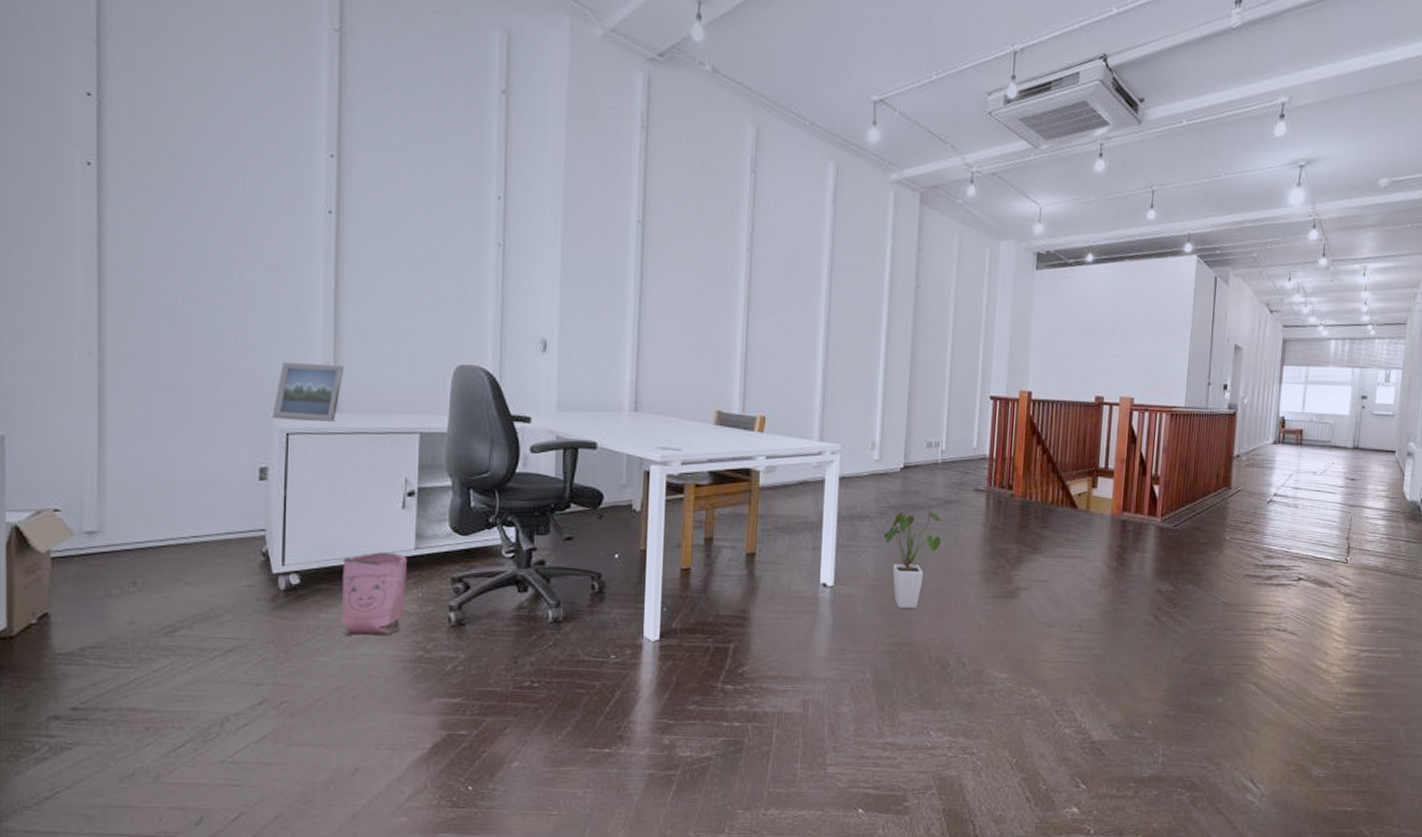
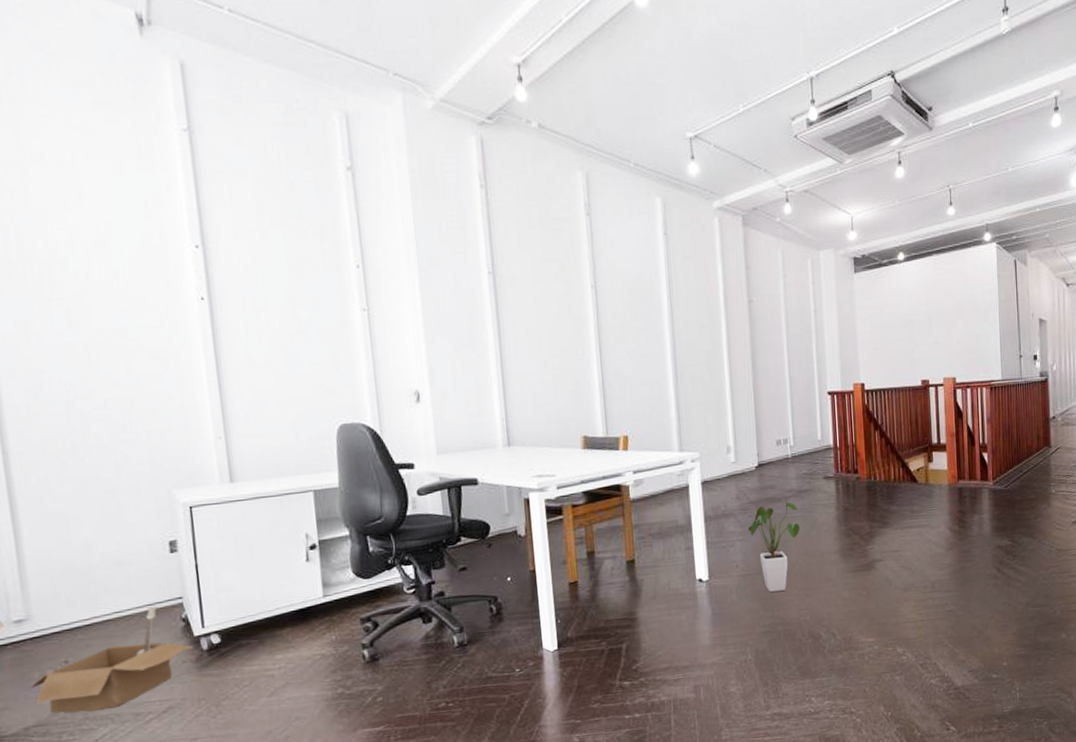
cardboard box: none [92,534,270,641] -> present [30,605,194,714]
picture frame: present [272,363,345,420] -> none [173,438,236,494]
bag: present [341,552,407,636] -> none [257,603,322,684]

